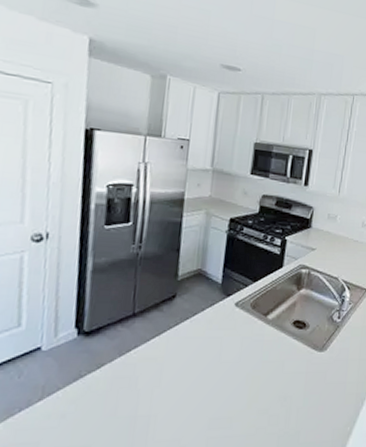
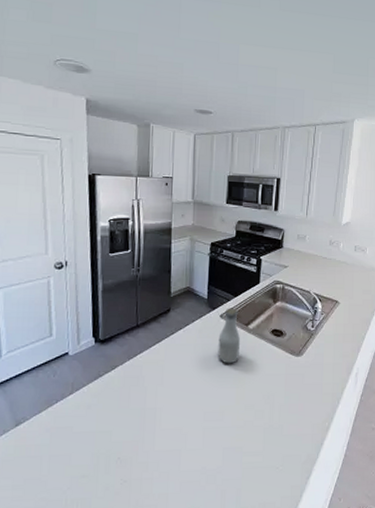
bottle: none [229,295,258,361] -> present [218,308,241,364]

